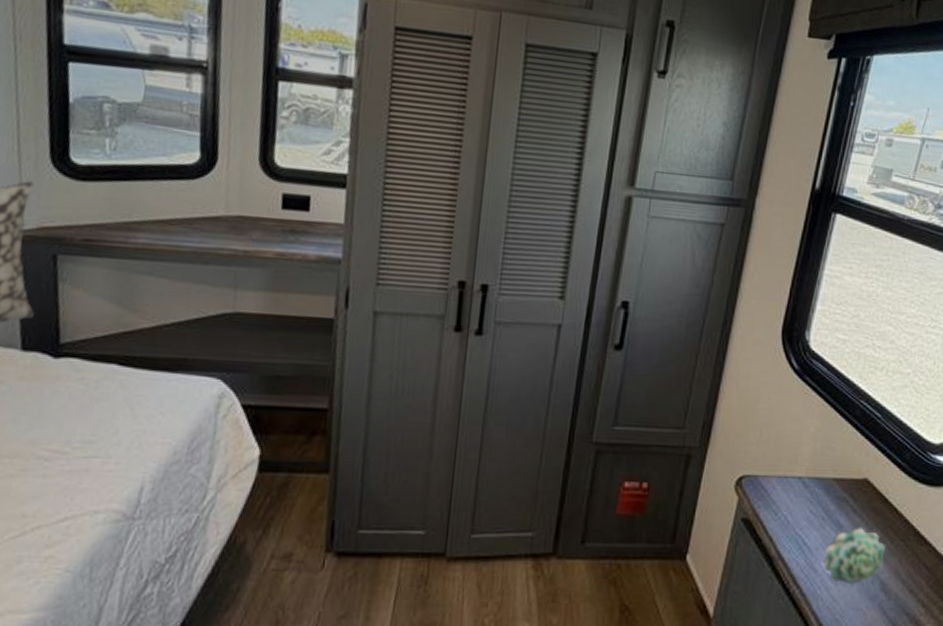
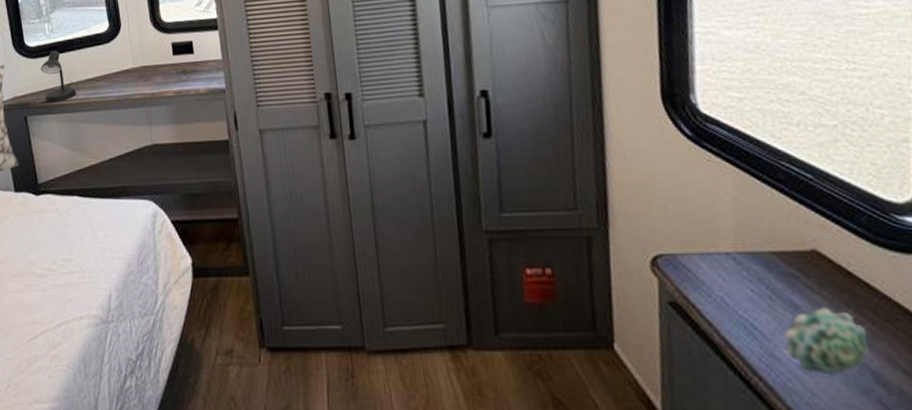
desk lamp: none [88,175,138,243] -> present [40,50,76,102]

